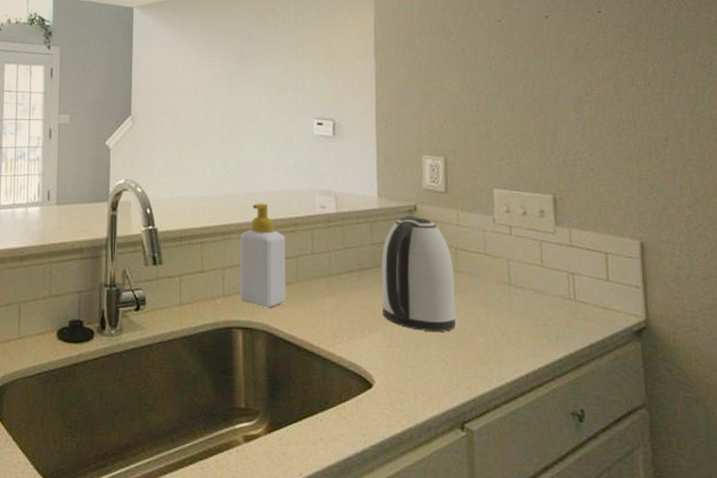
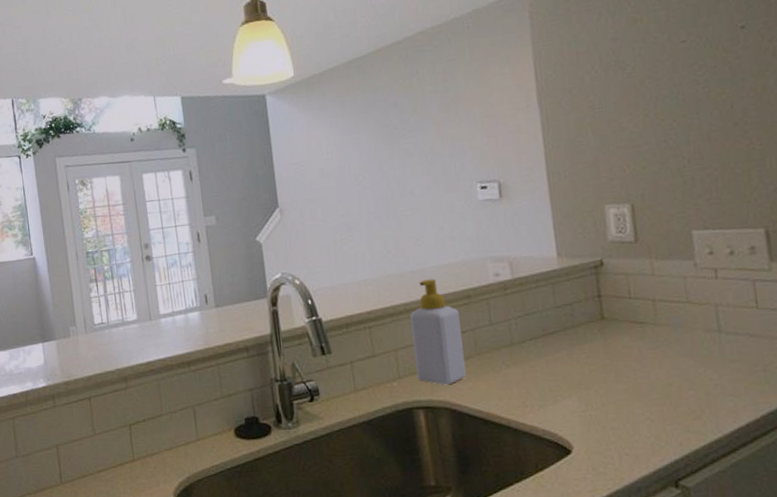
kettle: present [381,216,456,332] -> none [568,272,660,391]

